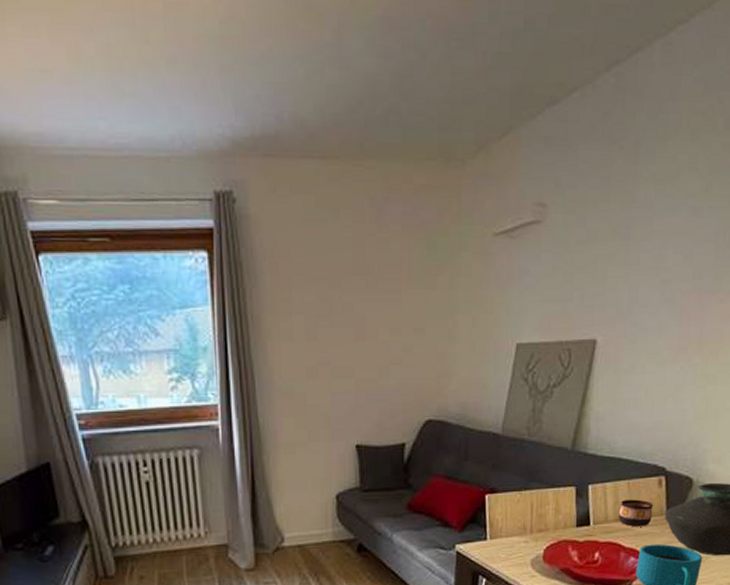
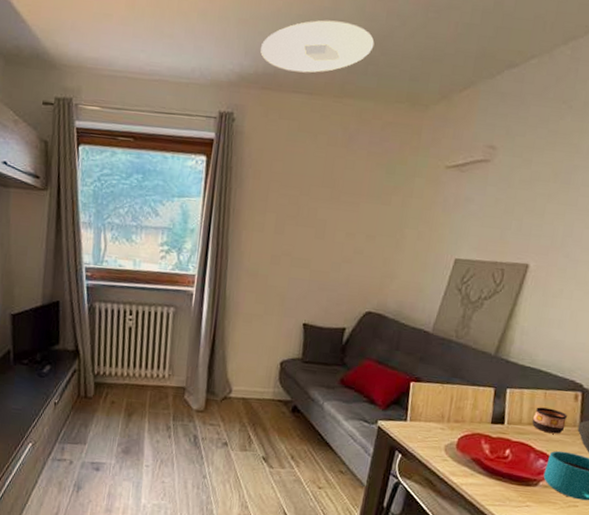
ceiling light: none [254,59,392,131] -> present [260,20,375,73]

